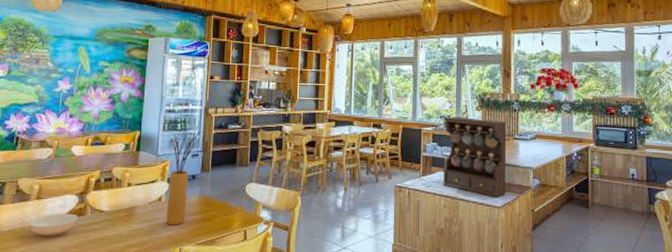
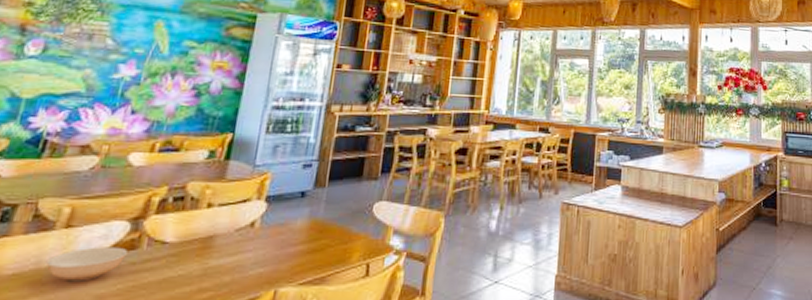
vase: present [166,125,201,226] -> none [258,127,318,260]
spice rack: present [443,117,507,198] -> none [618,120,691,216]

